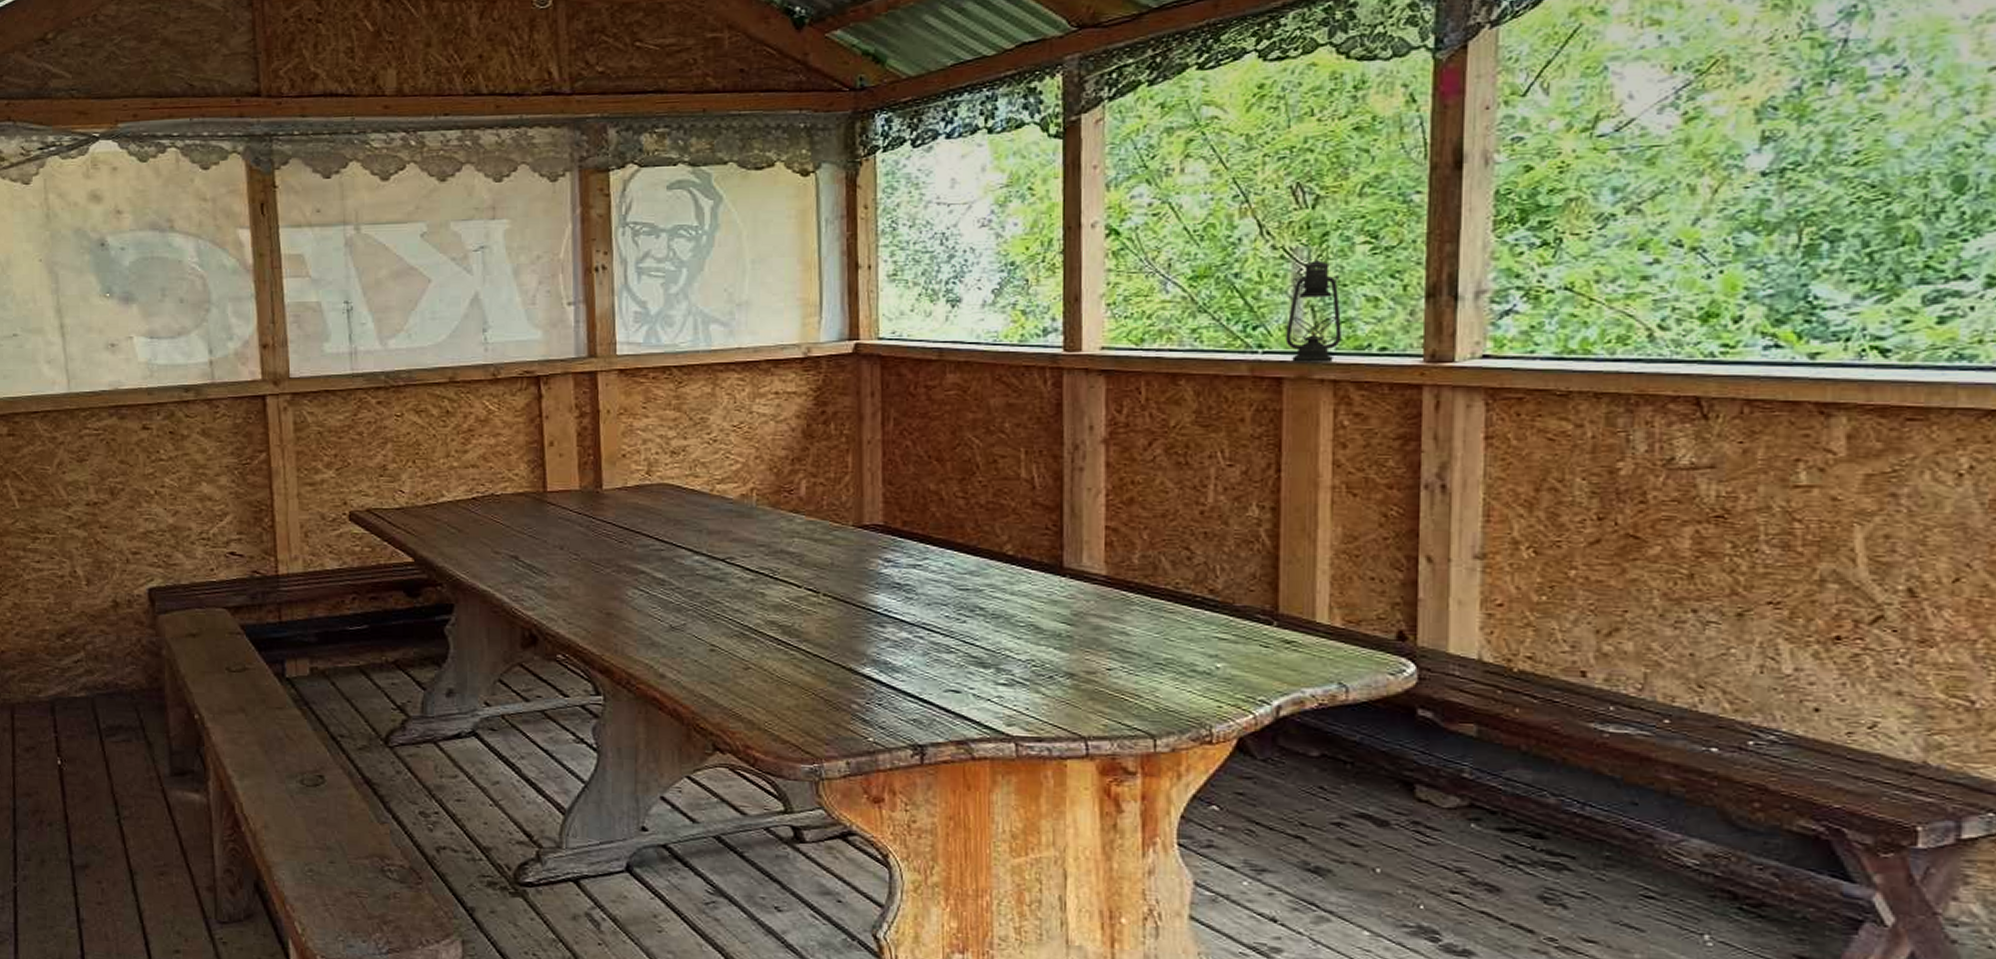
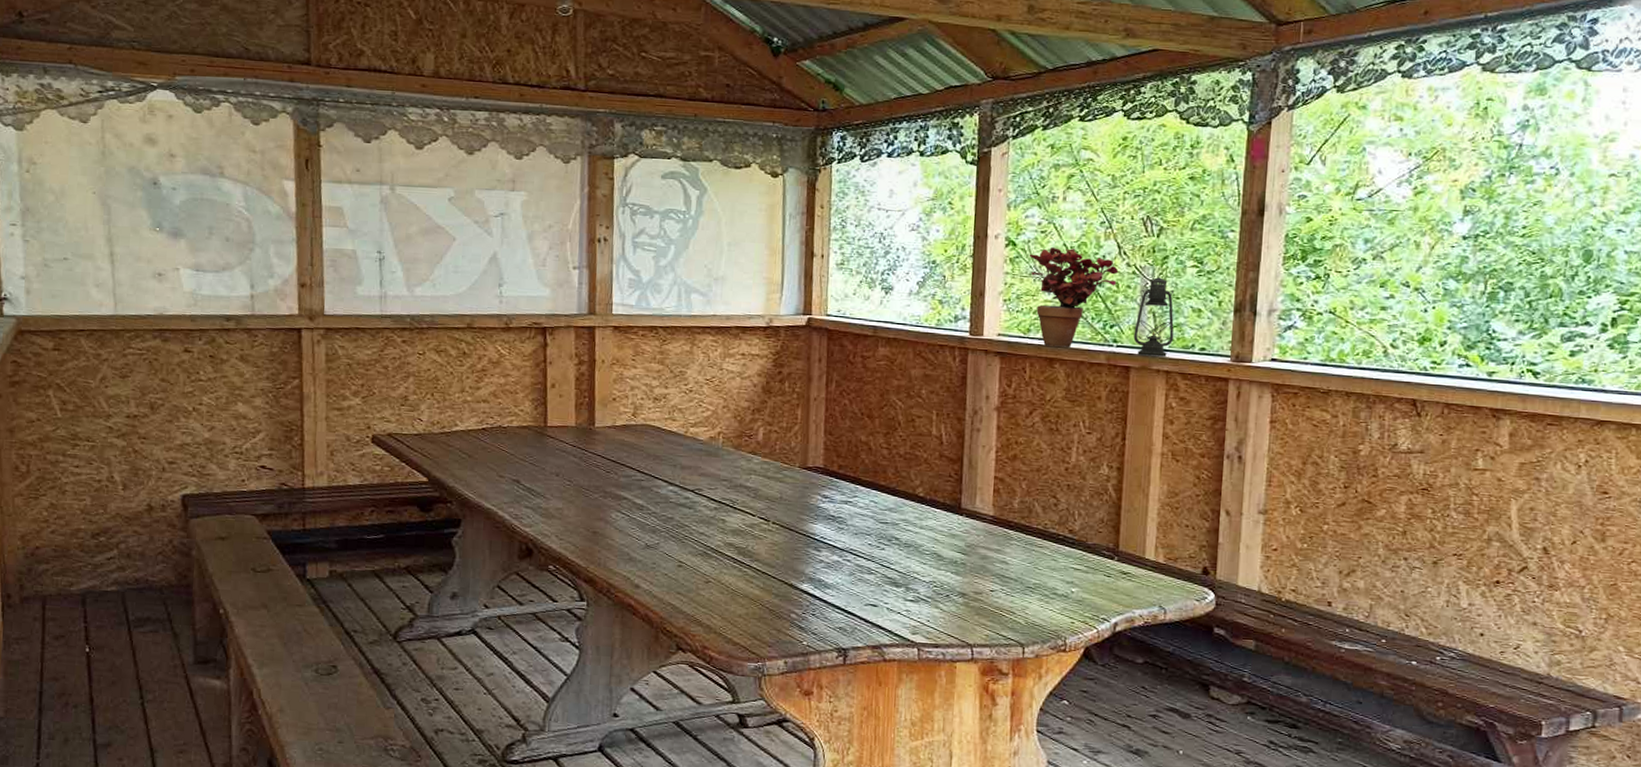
potted plant: none [1137,233,1261,360] -> present [1029,247,1119,348]

